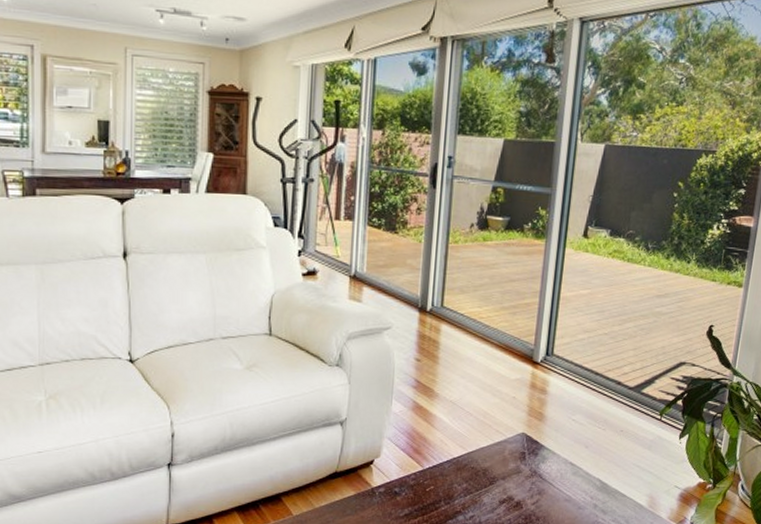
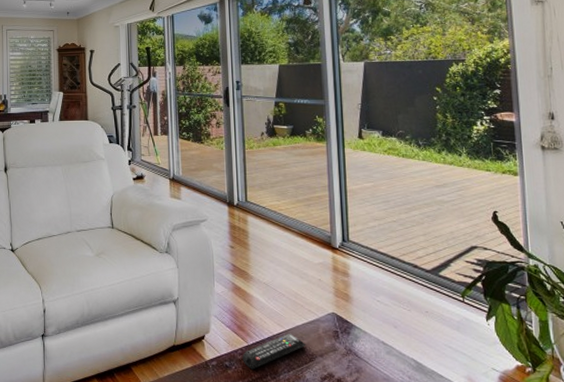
remote control: none [415,455,489,496] -> present [242,333,306,370]

